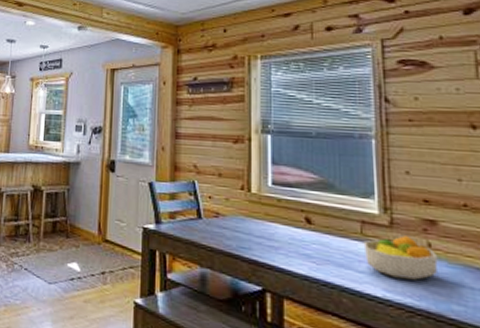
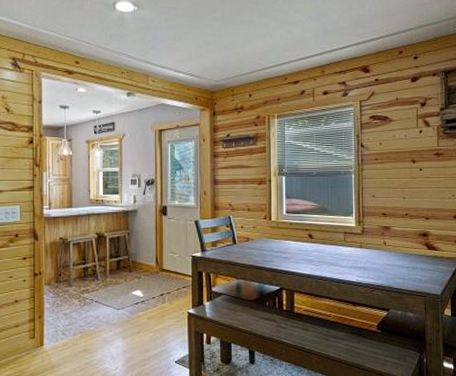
fruit bowl: present [363,236,438,280] -> none [345,239,390,267]

